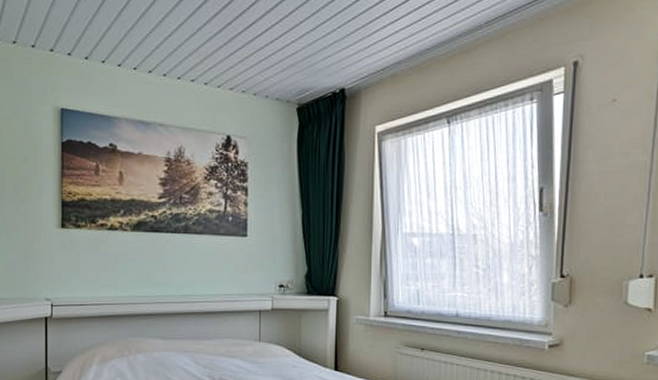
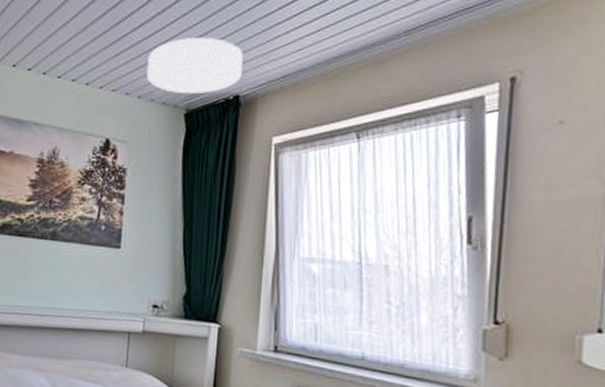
ceiling light: none [260,34,346,89] -> present [146,38,243,93]

